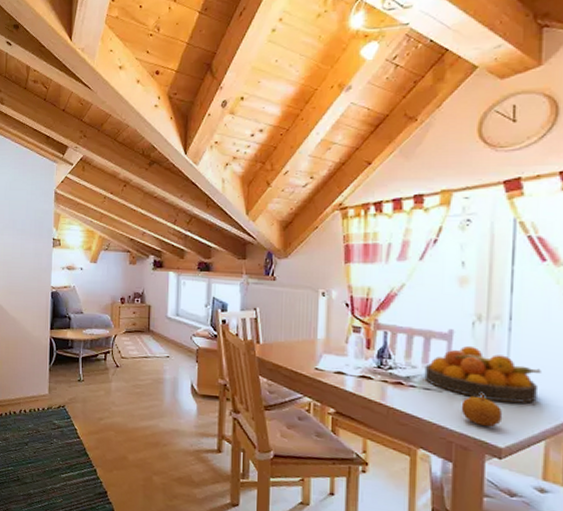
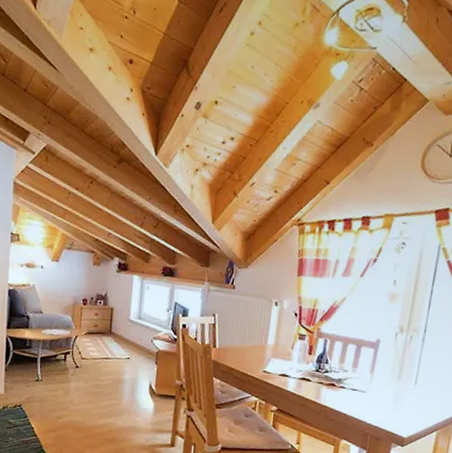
fruit bowl: present [424,345,541,403] -> none [353,353,442,402]
fruit: present [461,393,503,427] -> none [378,393,409,421]

